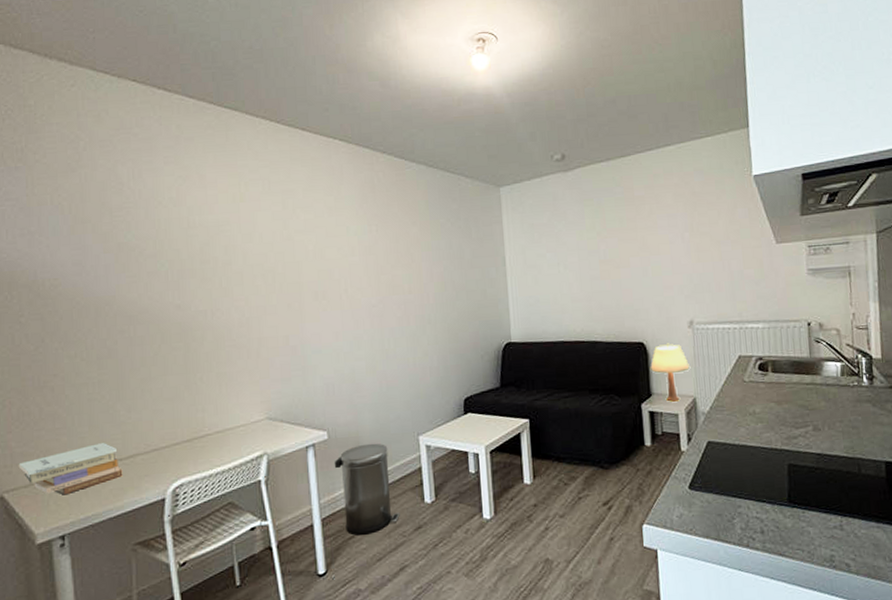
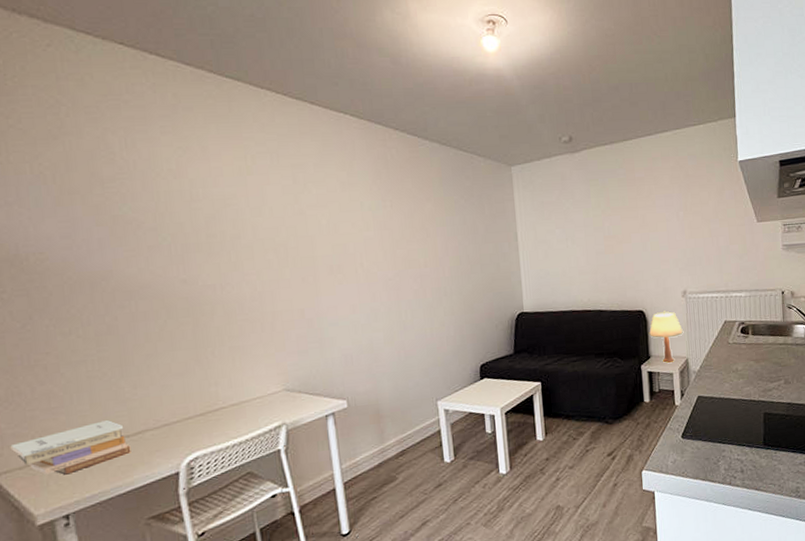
pedal bin: present [335,443,400,536] -> none [355,409,421,496]

